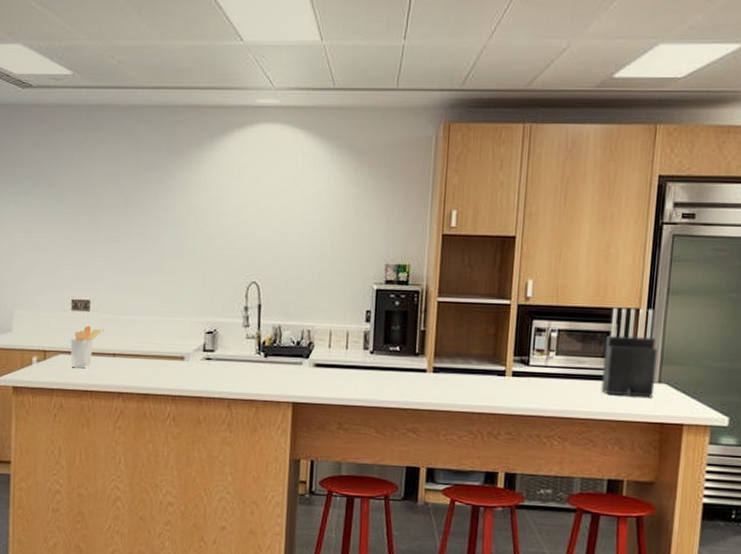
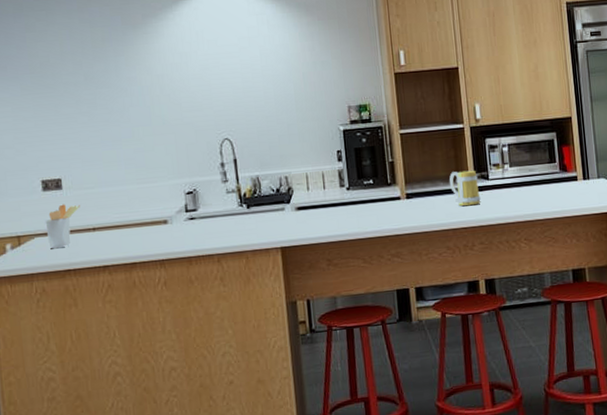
mug: none [484,351,517,391] -> present [449,170,481,206]
knife block: present [601,307,658,398] -> none [548,115,596,195]

